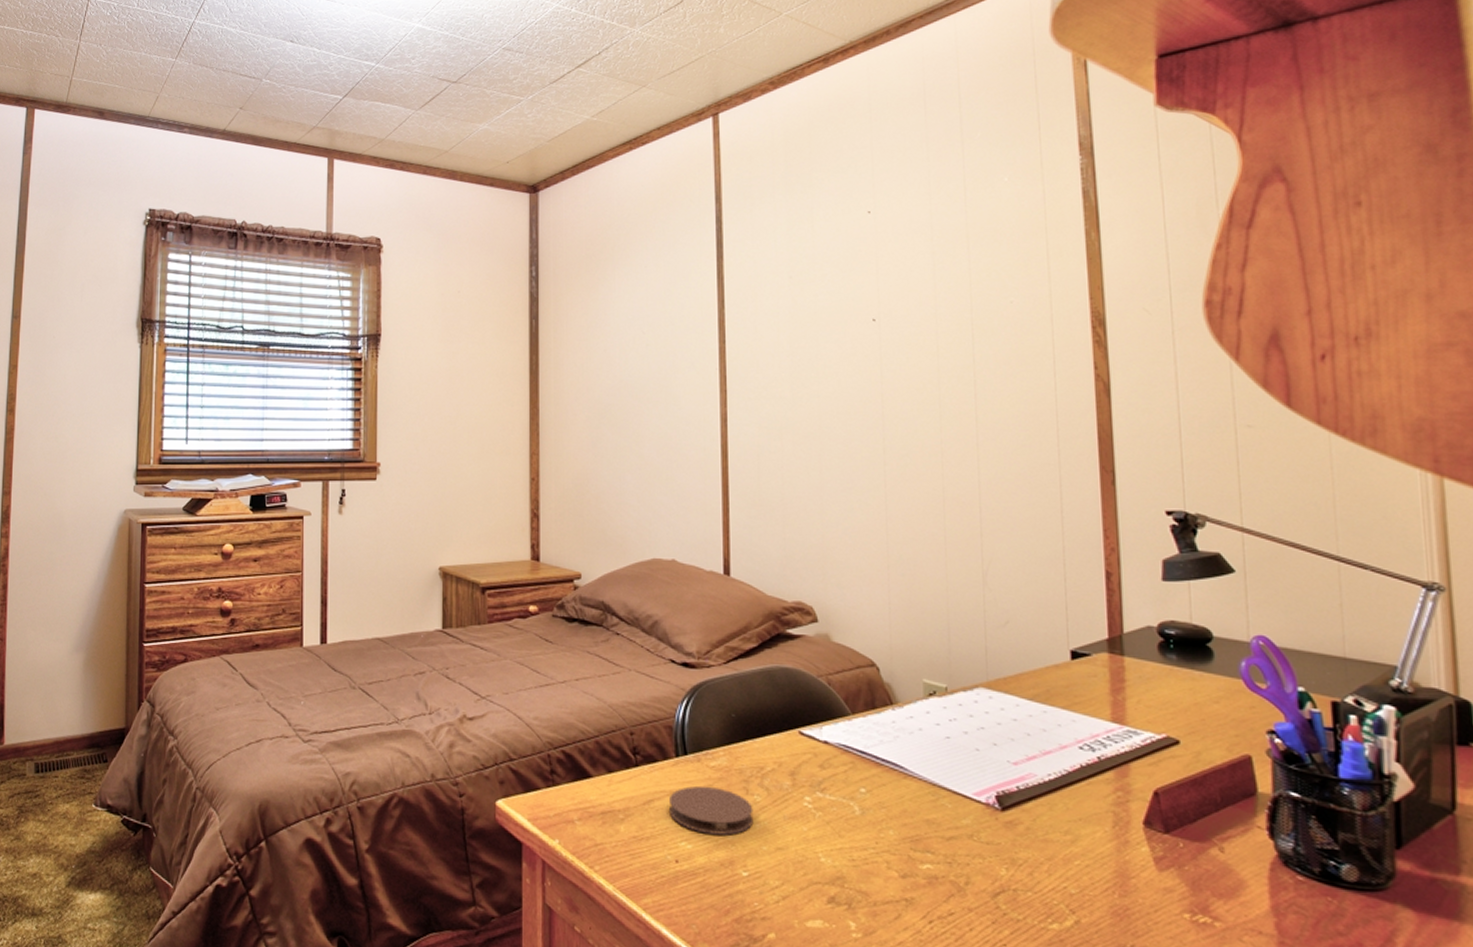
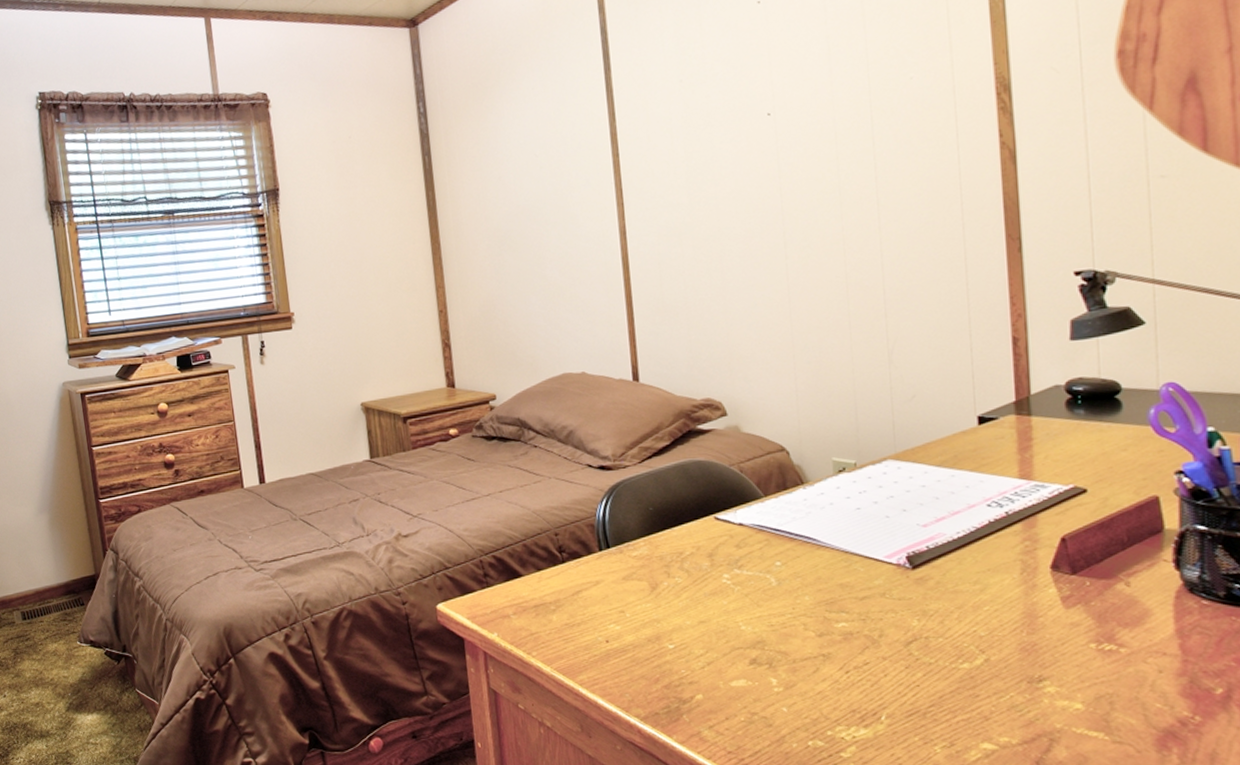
coaster: present [670,785,754,835] -> none [596,573,676,615]

